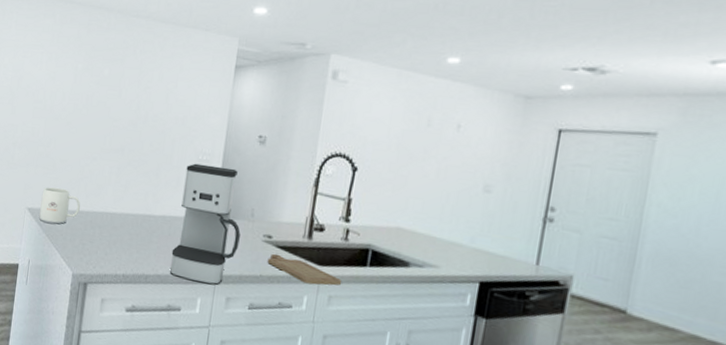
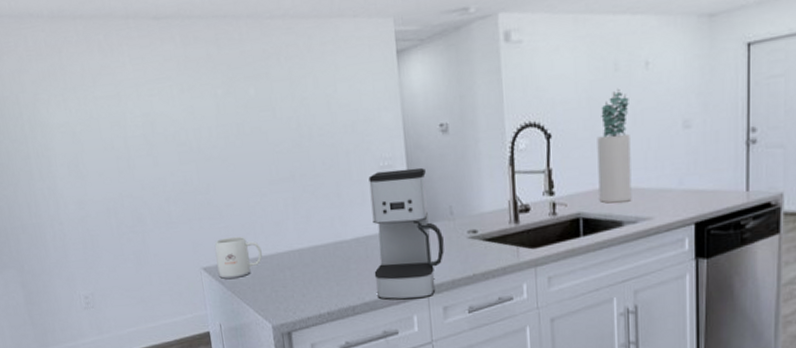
chopping board: present [267,253,342,286] -> none [477,247,559,271]
vase: none [391,141,436,246] -> present [597,88,632,204]

